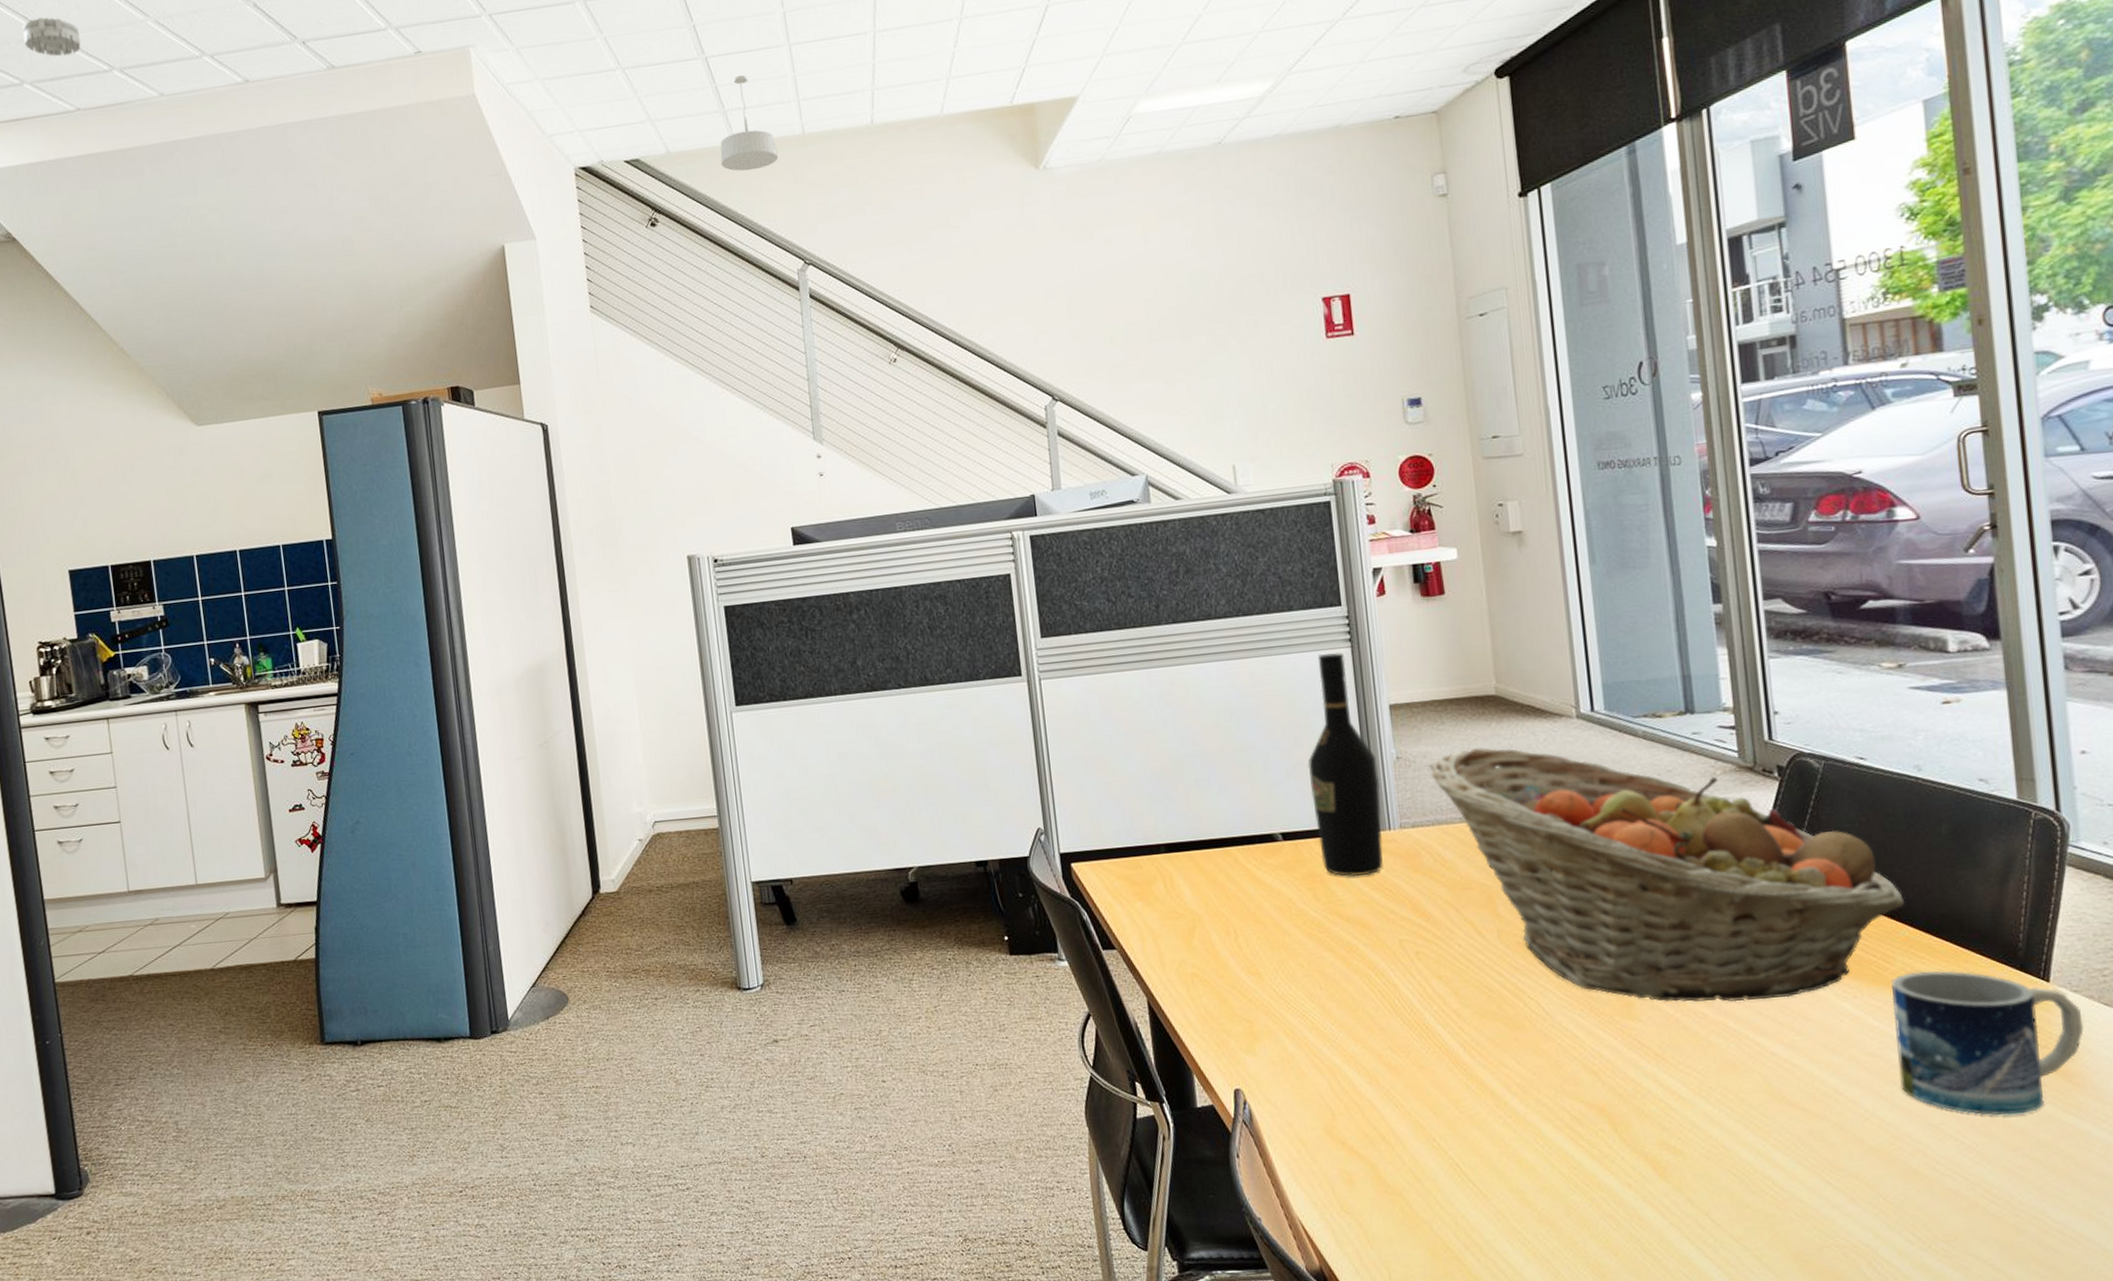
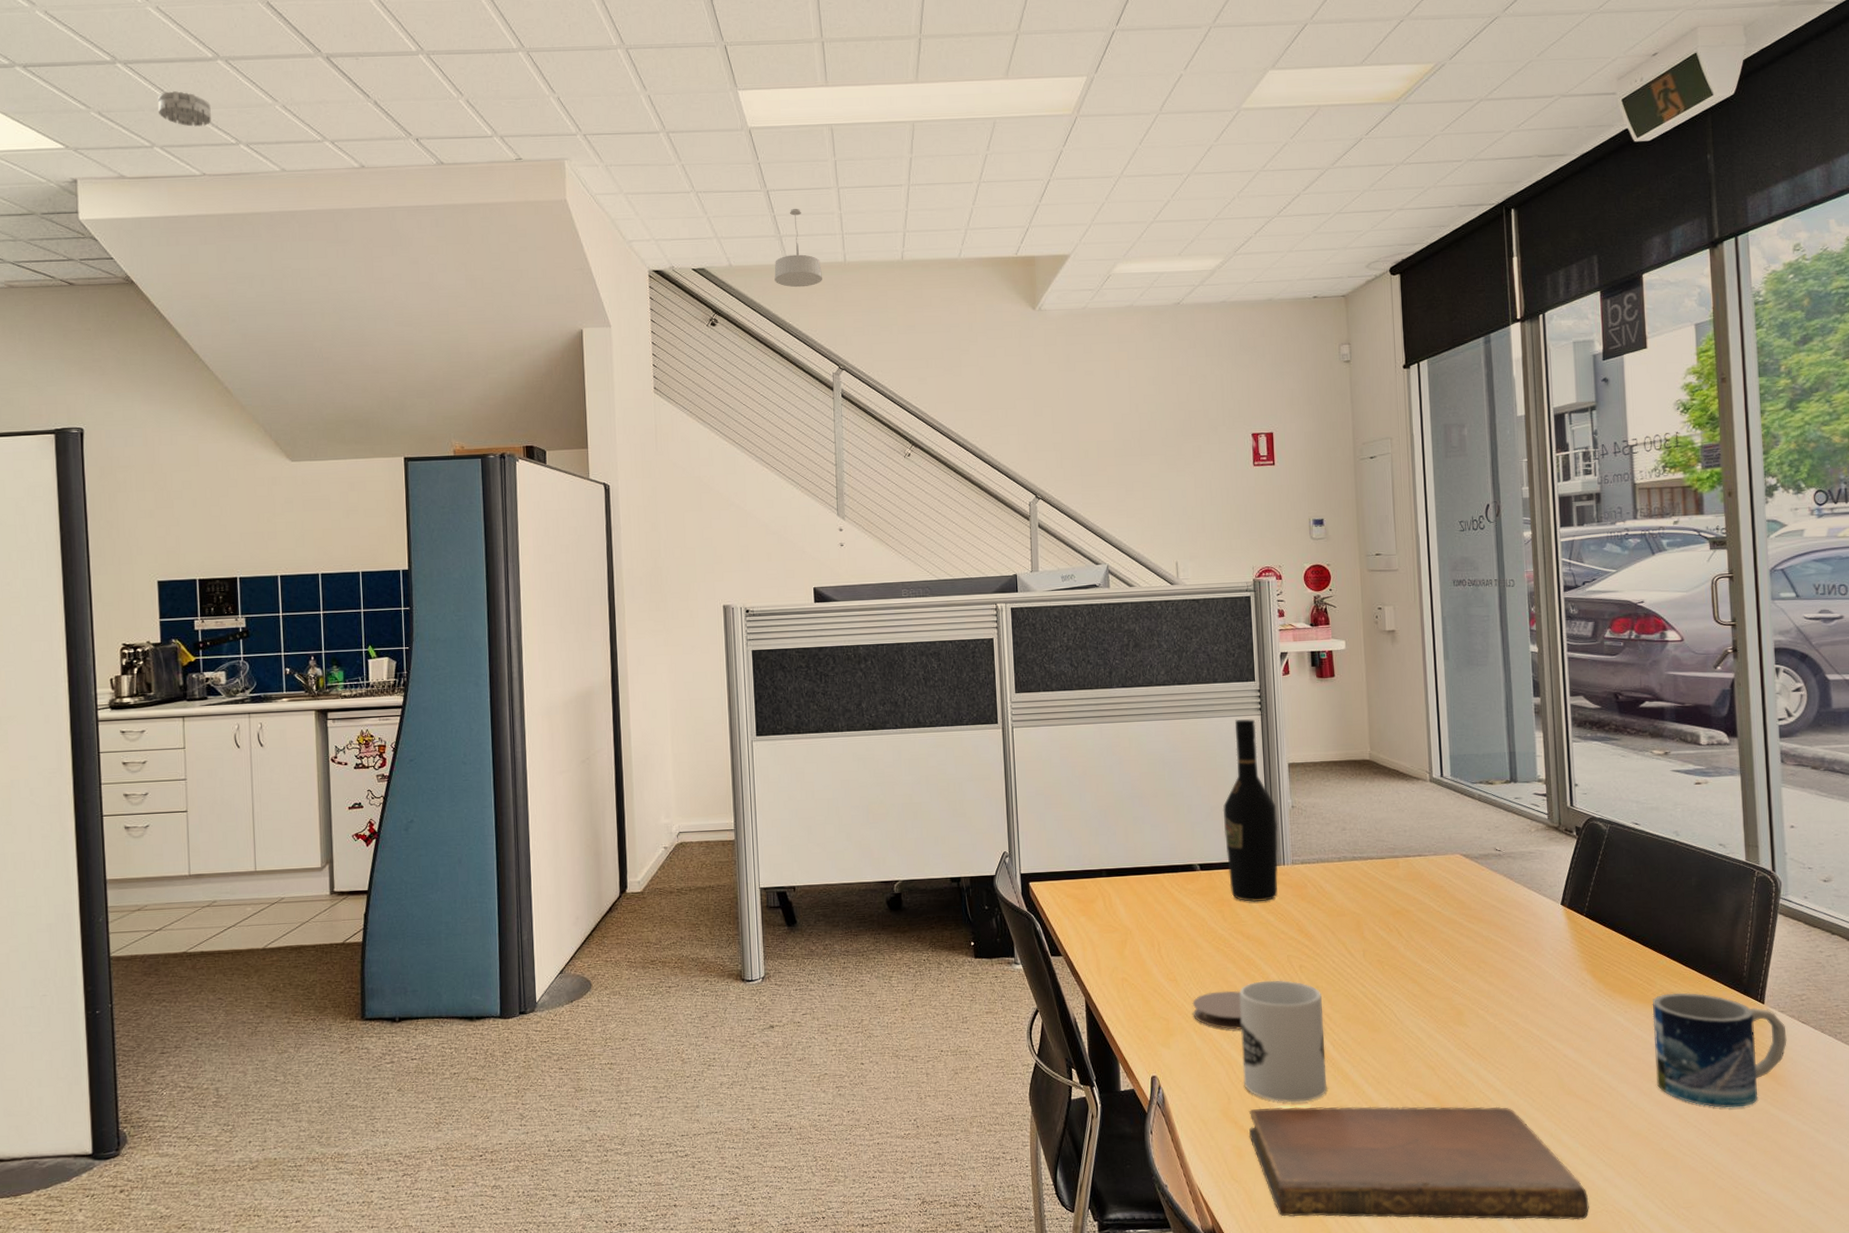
coaster: none [1281,984,1346,1032] -> present [1192,990,1242,1031]
mug: none [1340,970,1458,1118] -> present [1239,980,1327,1103]
notebook: none [1358,1118,1813,1258] -> present [1248,1106,1589,1221]
fruit basket: present [1429,746,1905,1002] -> none [1317,801,1664,1014]

